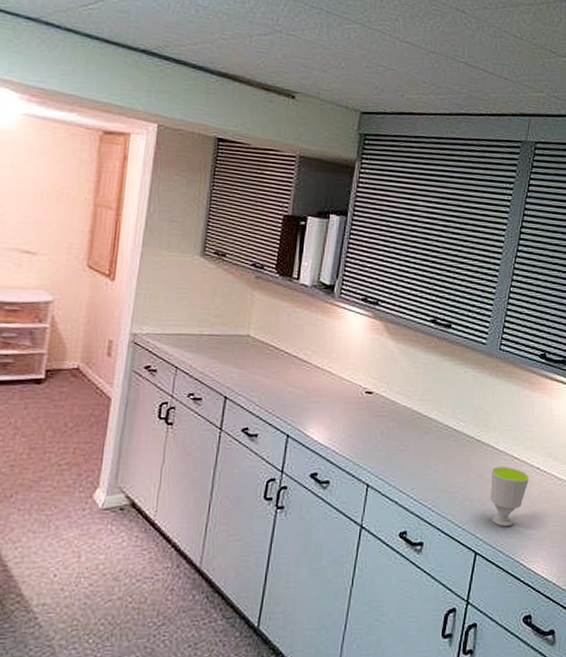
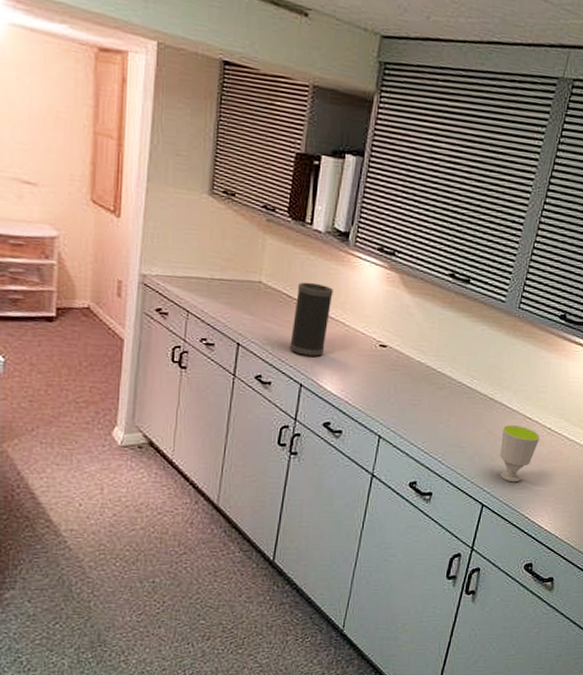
speaker: none [277,333,320,406] -> present [290,282,334,356]

